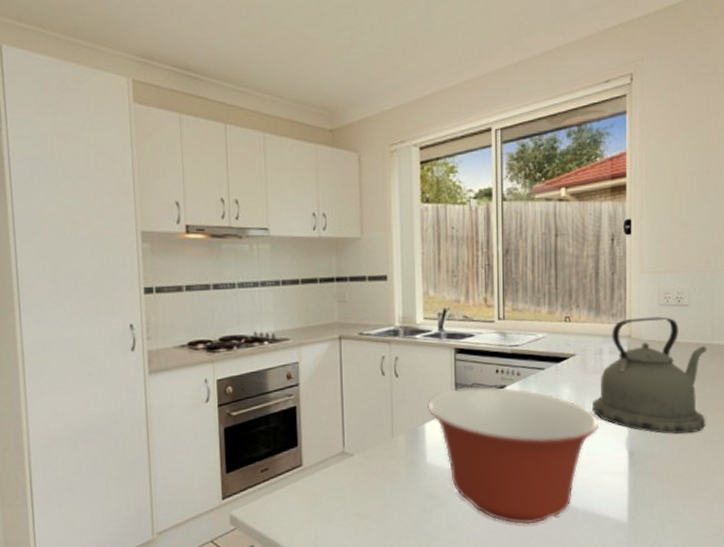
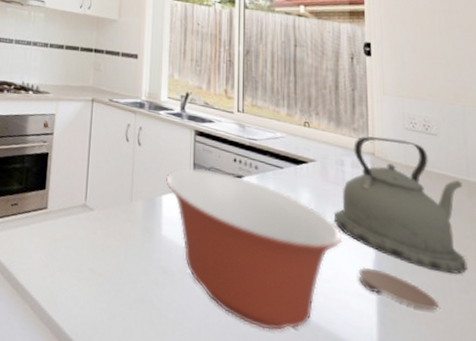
coaster: none [613,445,680,470] -> present [358,268,439,310]

